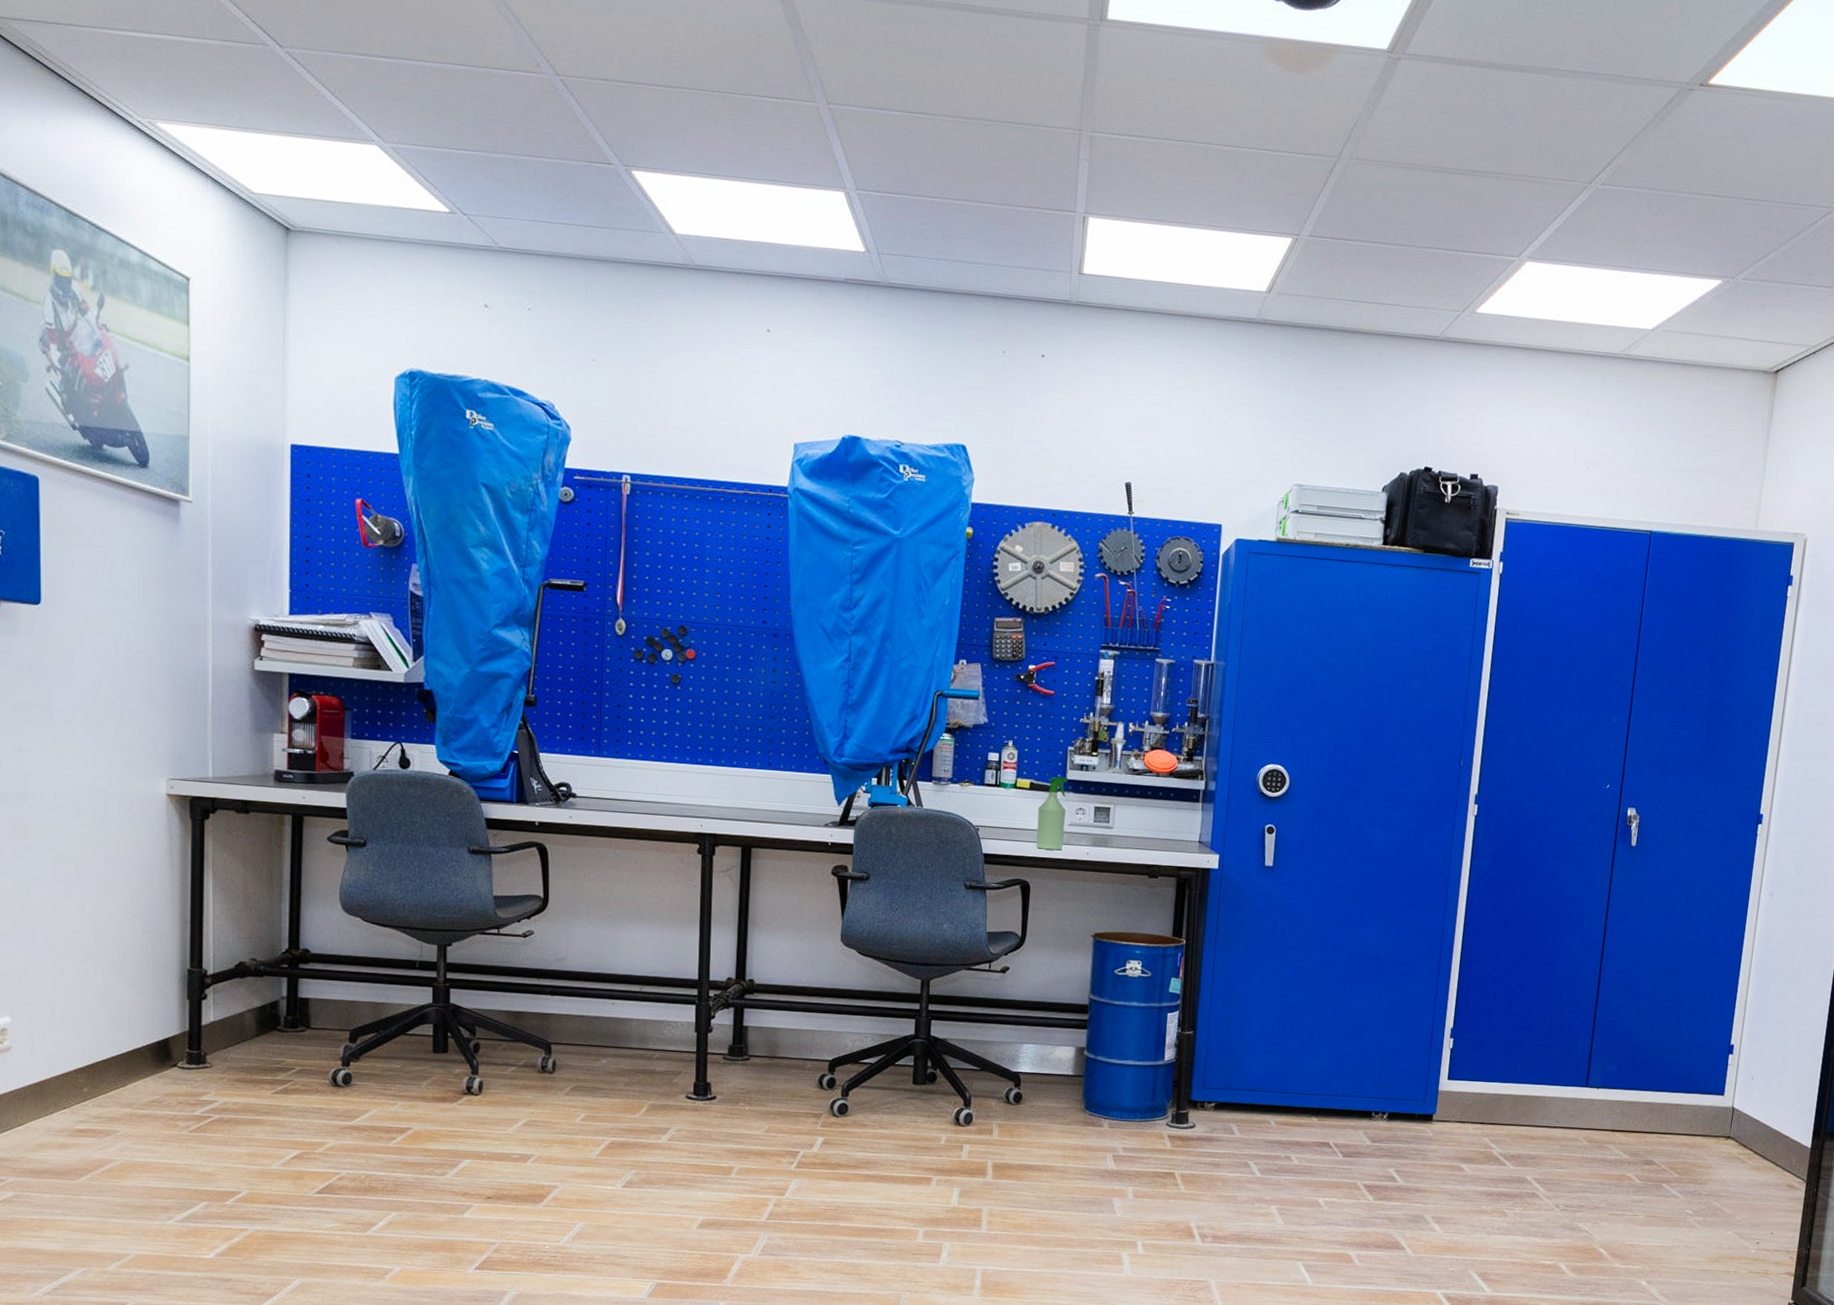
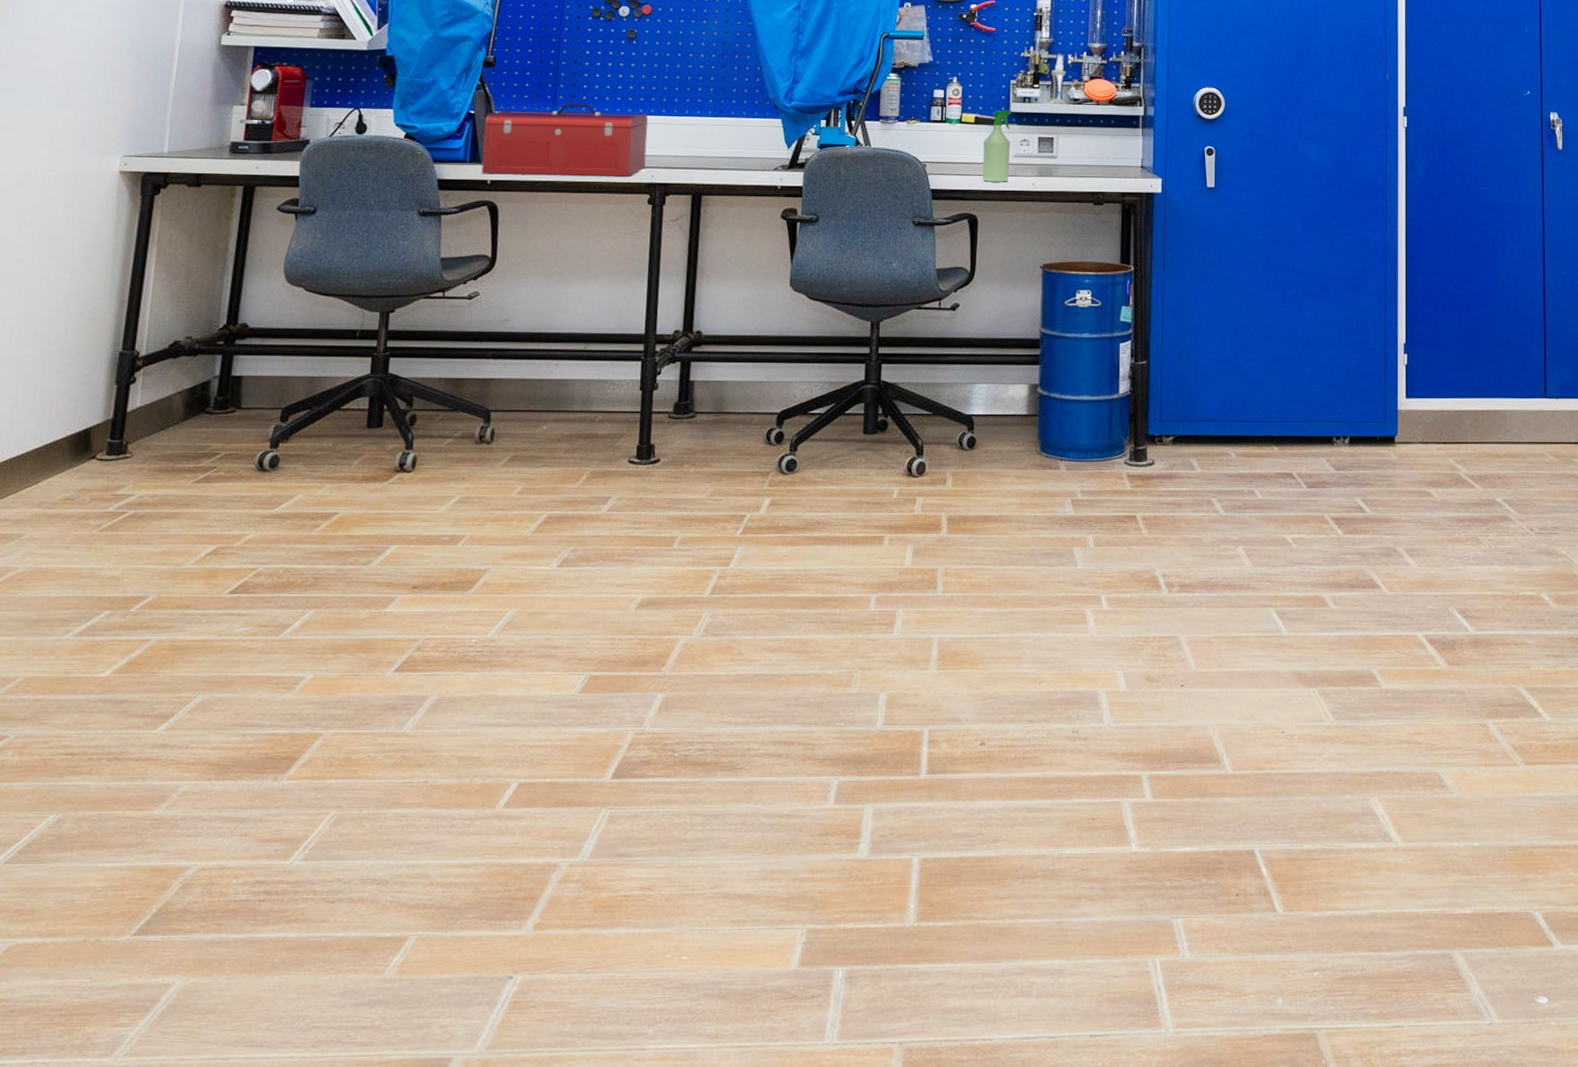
toolbox: none [528,748,696,825] -> present [481,104,649,177]

